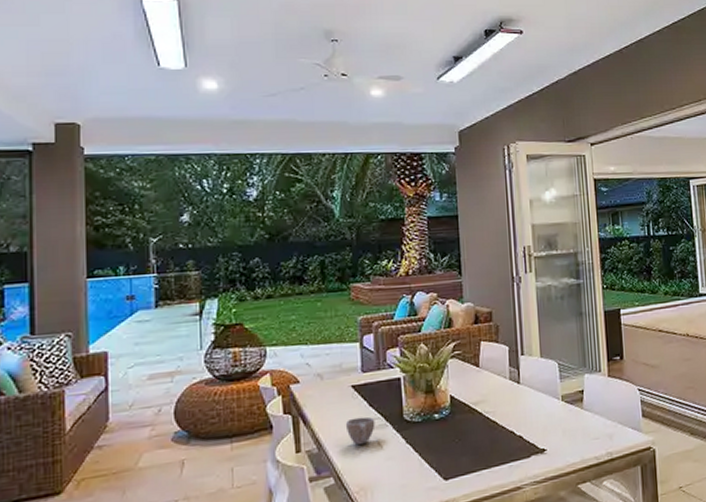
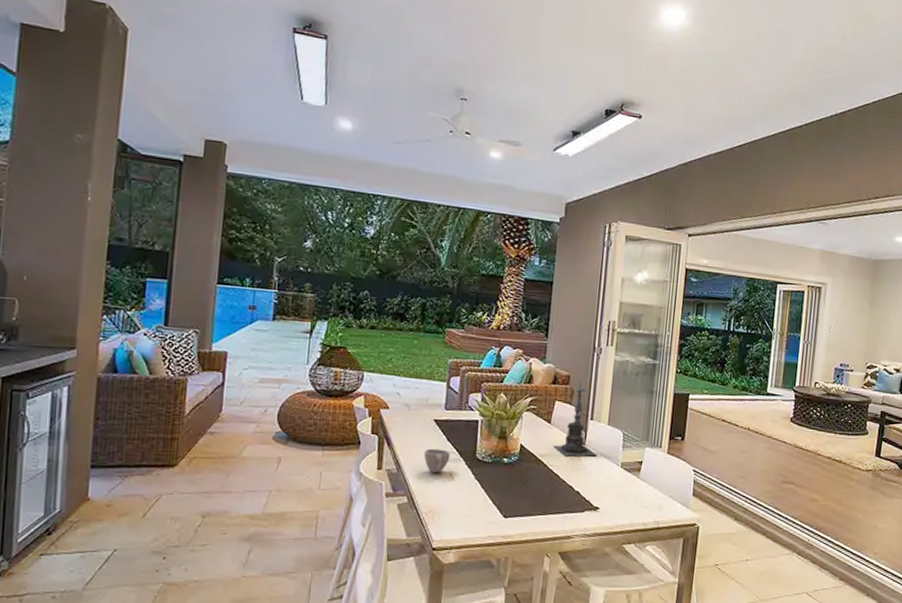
candle holder: none [486,313,535,400] -> present [553,379,598,457]

